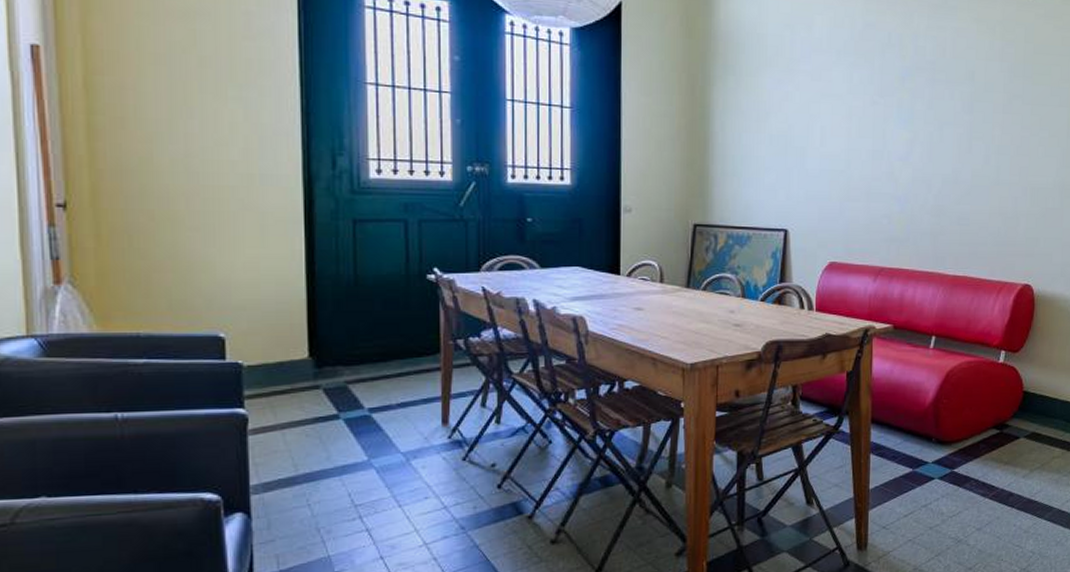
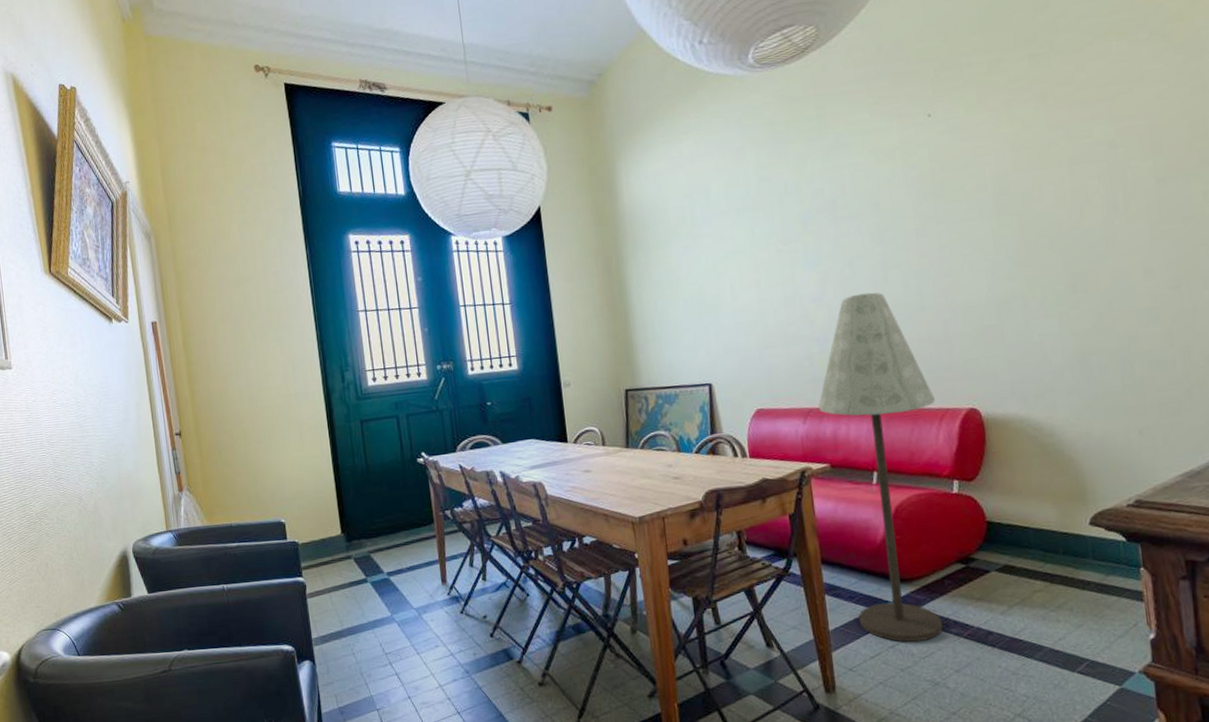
floor lamp: none [890,159,996,502] -> present [818,292,943,642]

